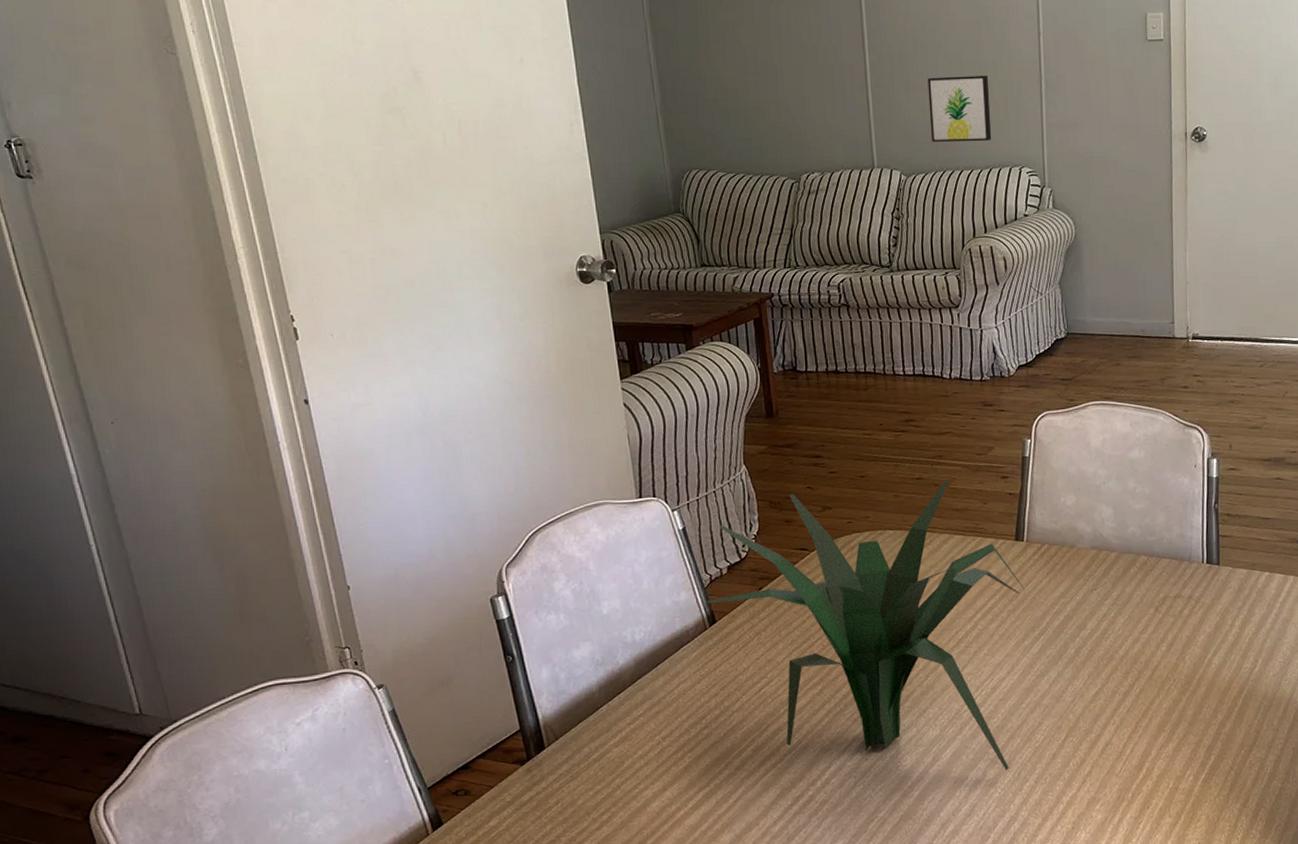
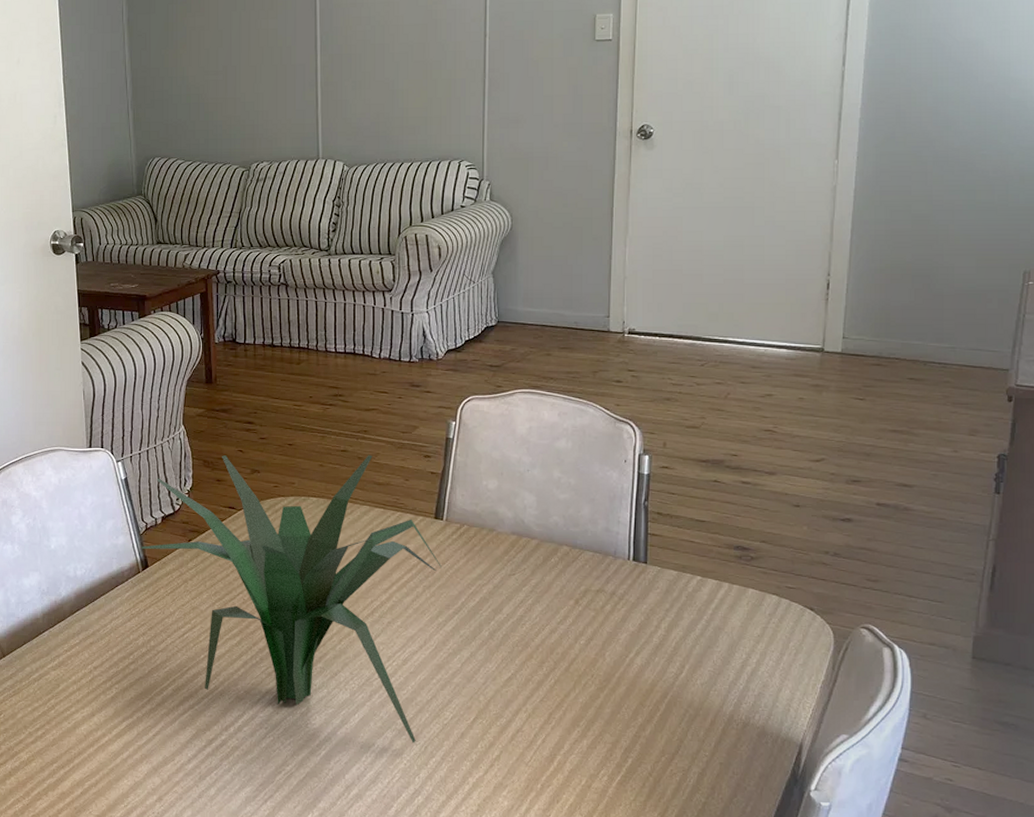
wall art: present [927,76,992,142] -> none [374,74,433,137]

